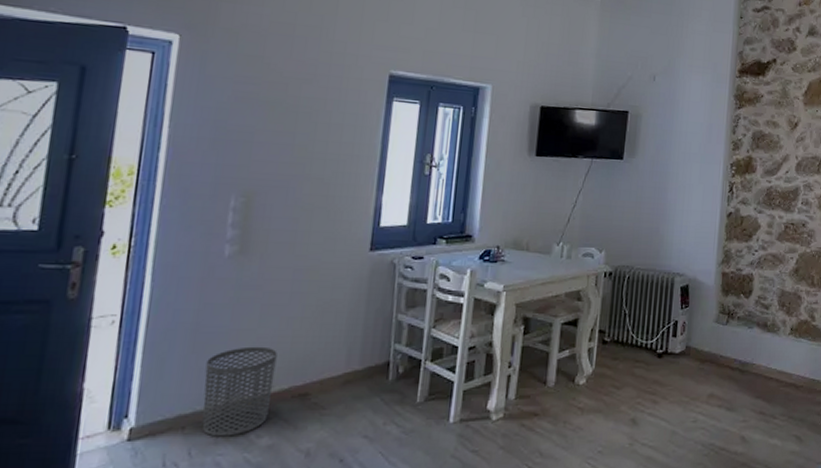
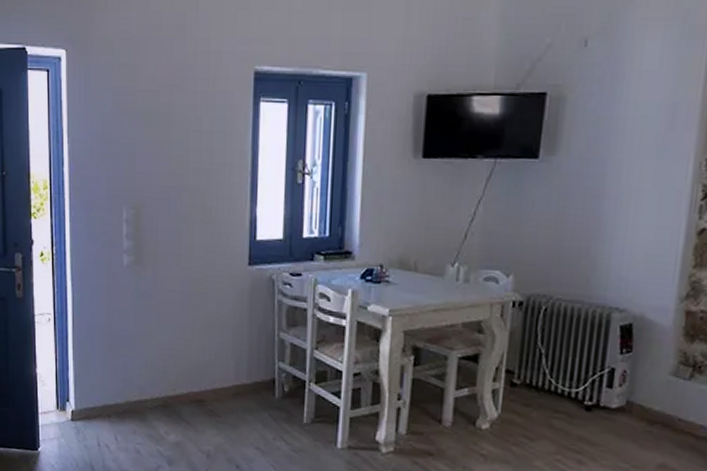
waste bin: present [202,346,277,437] -> none [120,351,175,430]

